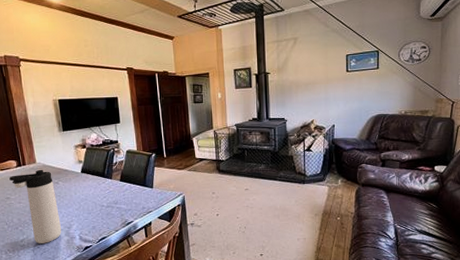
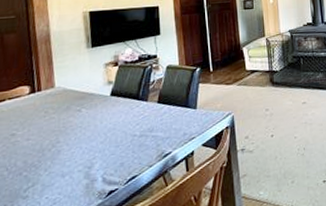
thermos bottle: present [9,169,62,244] -> none [18,94,80,193]

